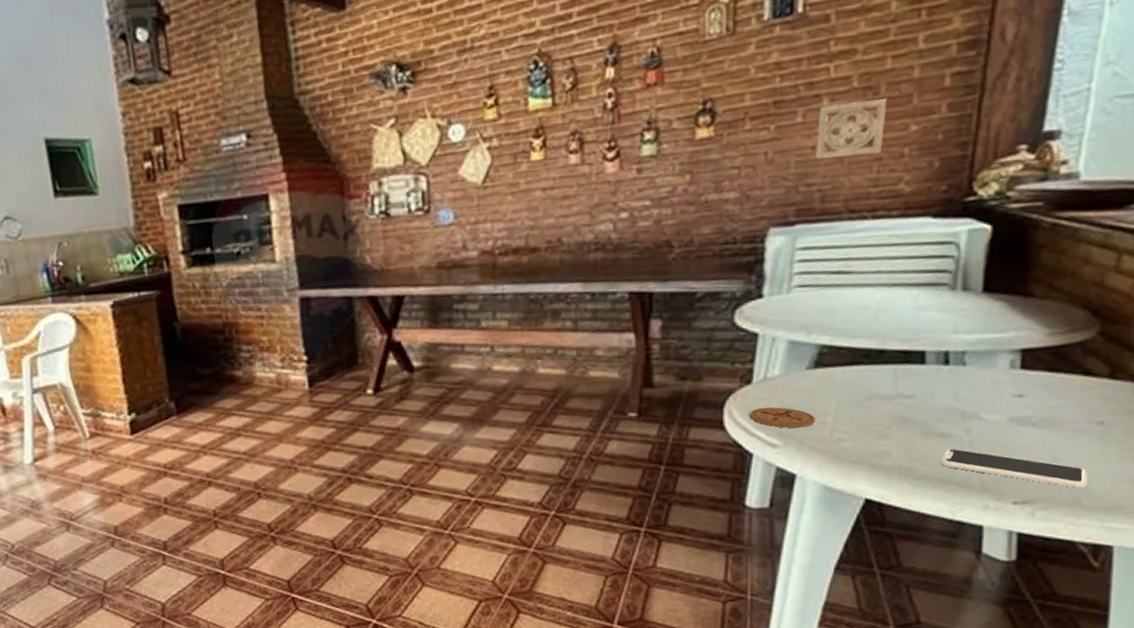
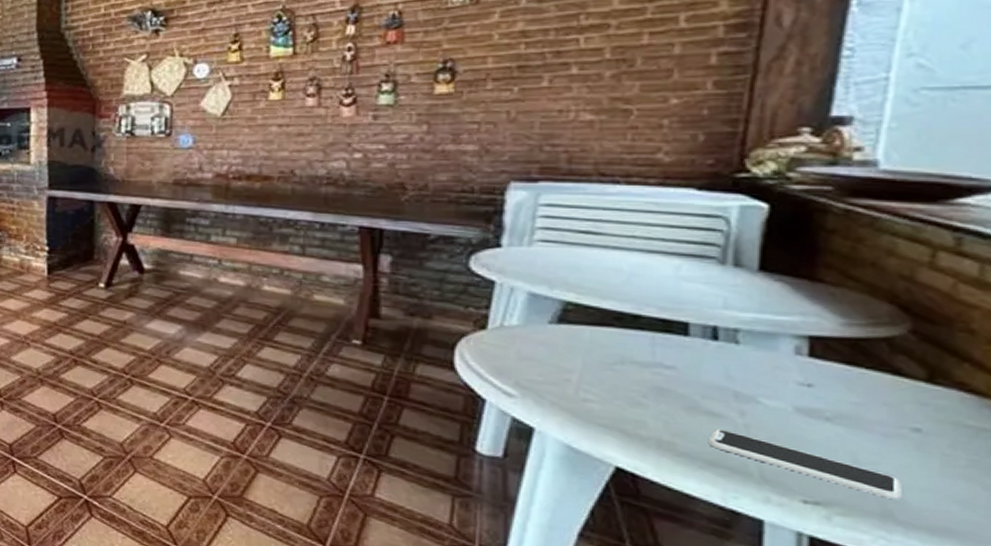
coaster: present [749,407,815,428] -> none [483,354,558,382]
wall ornament: present [816,99,887,160] -> none [562,72,643,123]

